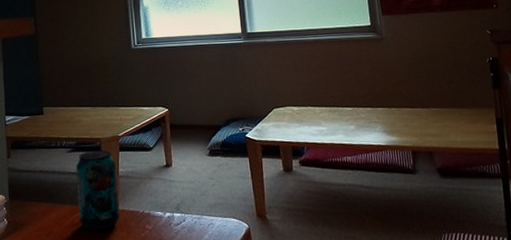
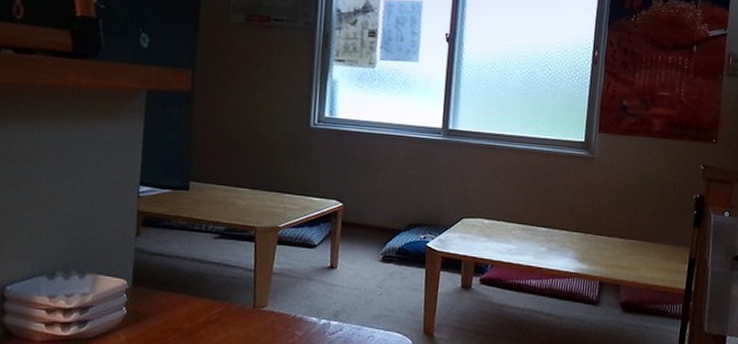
beverage can: present [75,150,120,230] -> none [216,240,271,331]

